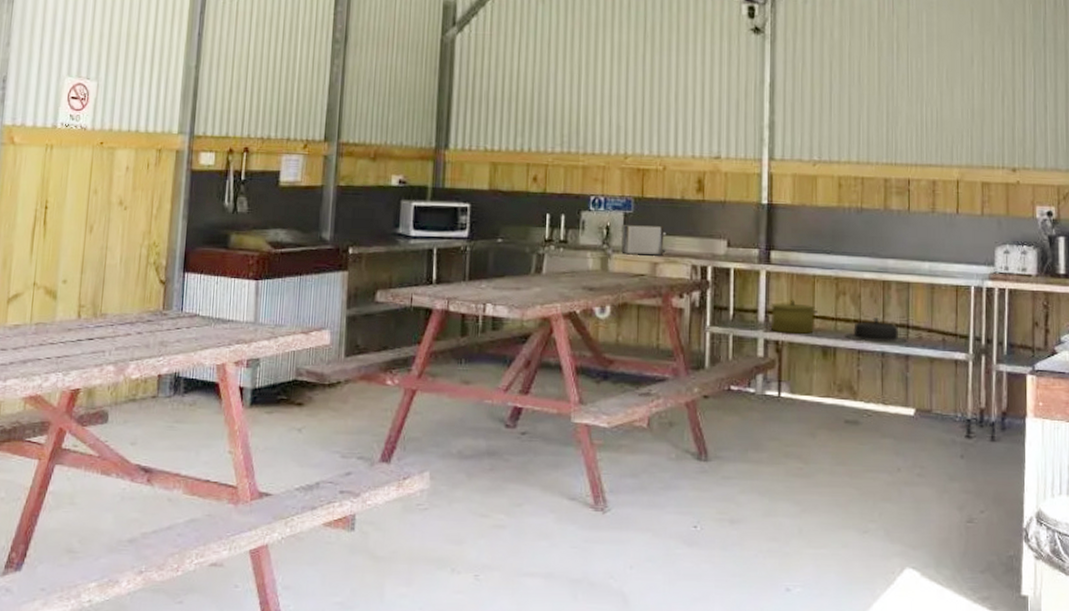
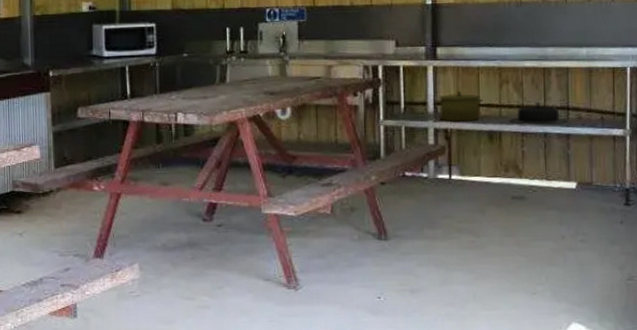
toaster: present [621,224,667,256] -> none [297,31,339,60]

